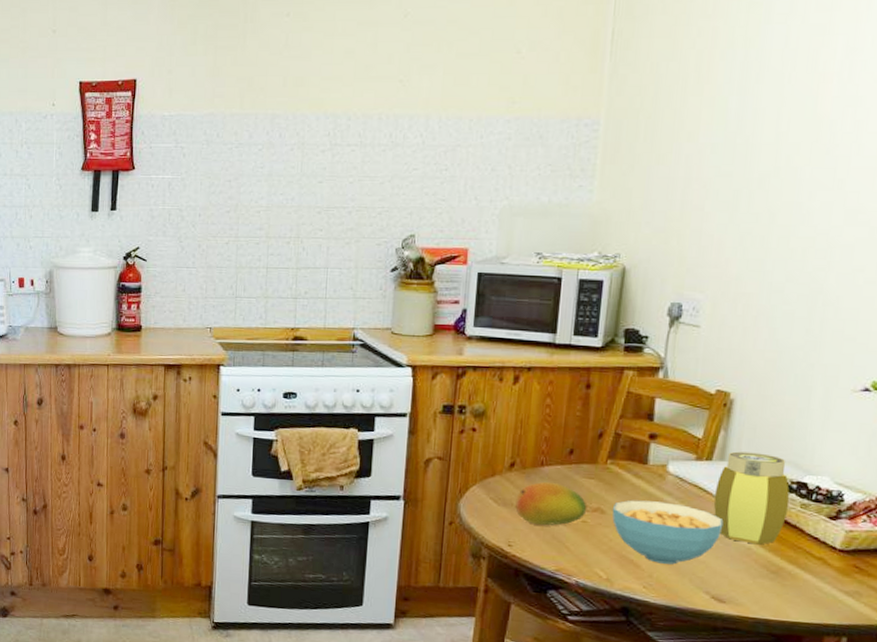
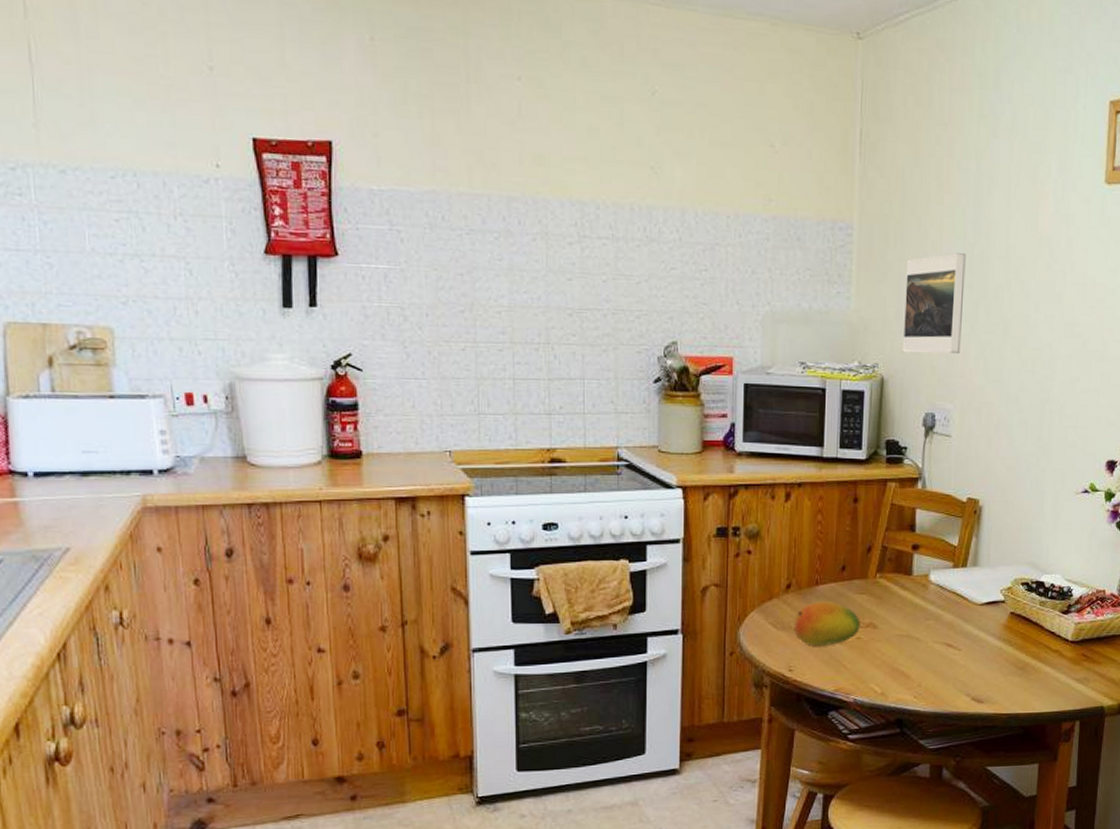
cereal bowl: present [612,500,724,565] -> none [883,611,979,672]
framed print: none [647,143,727,244] -> present [902,253,966,355]
jar: present [713,451,790,545] -> none [969,556,1031,644]

